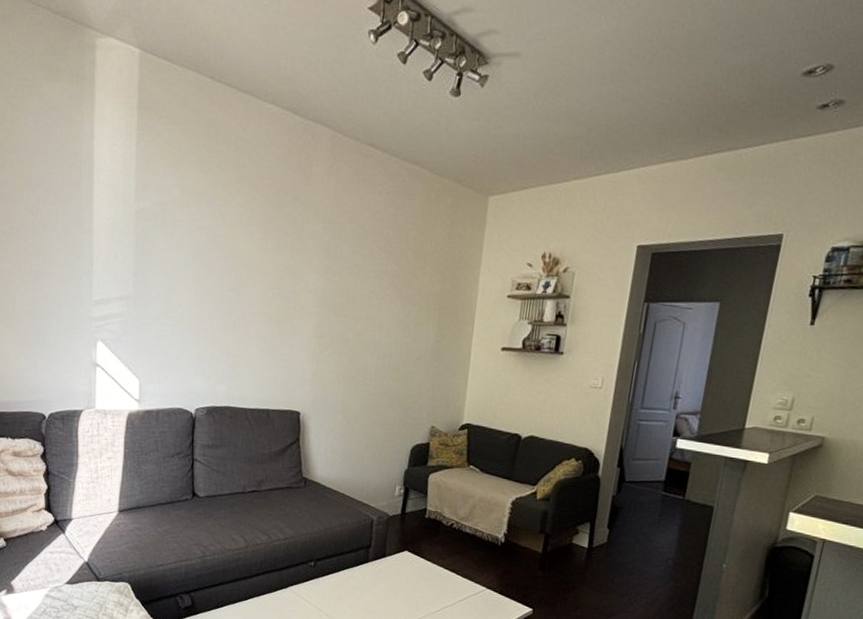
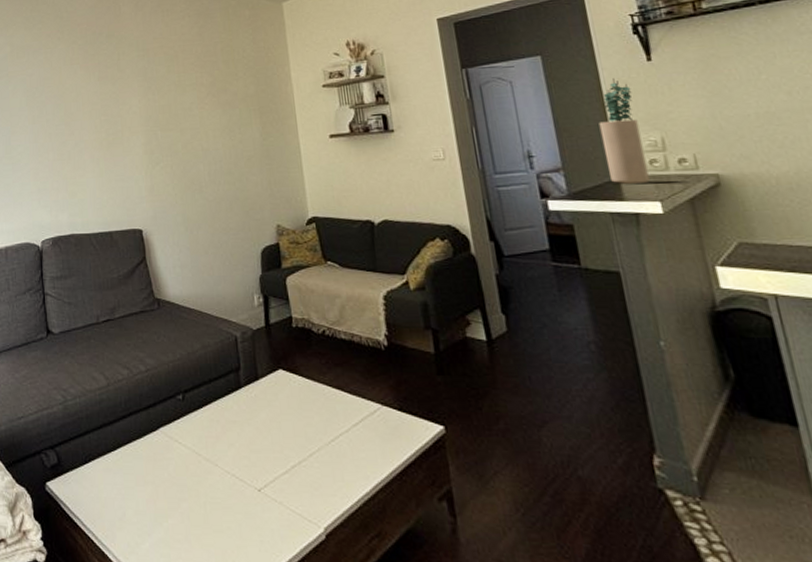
vase: none [736,336,786,436] -> present [599,78,650,185]

